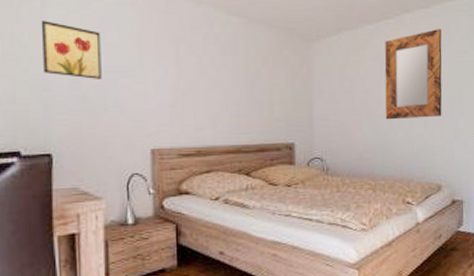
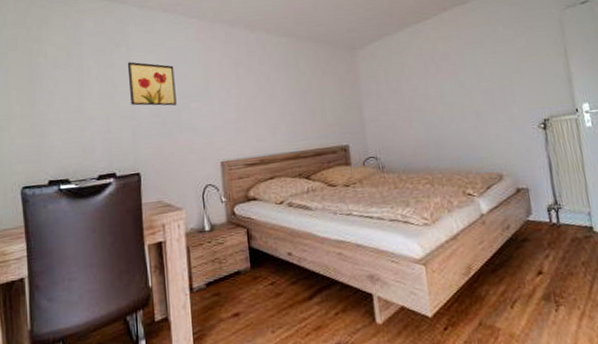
home mirror: present [384,29,442,120] -> none [426,22,494,115]

